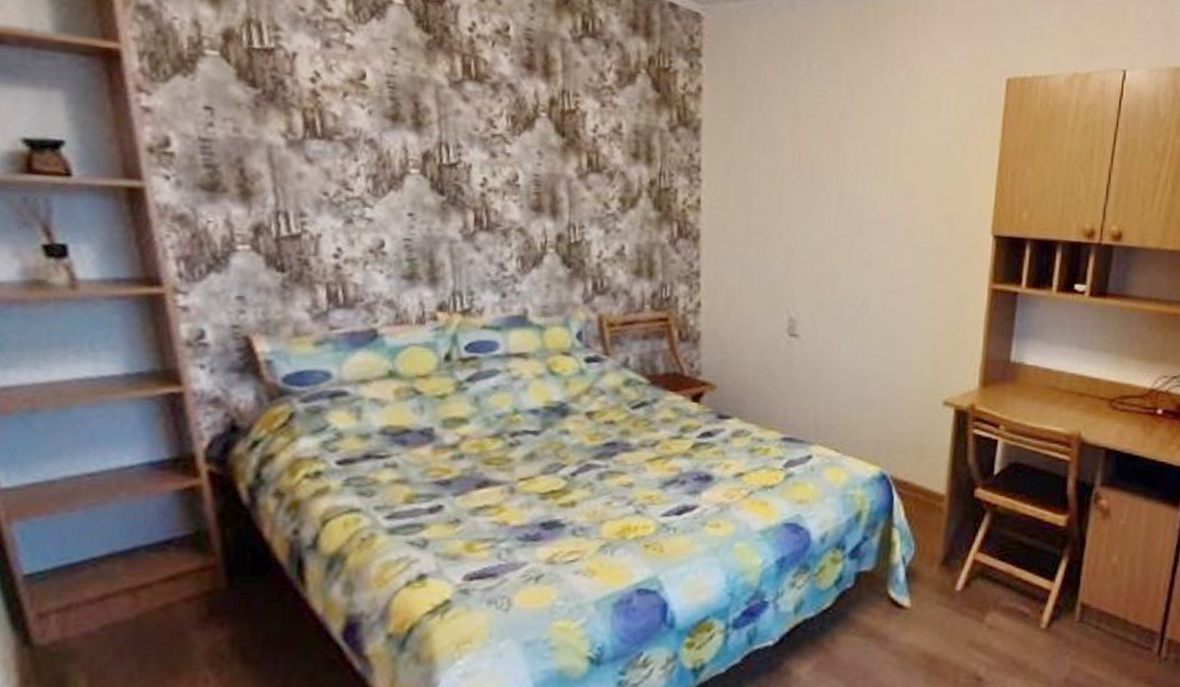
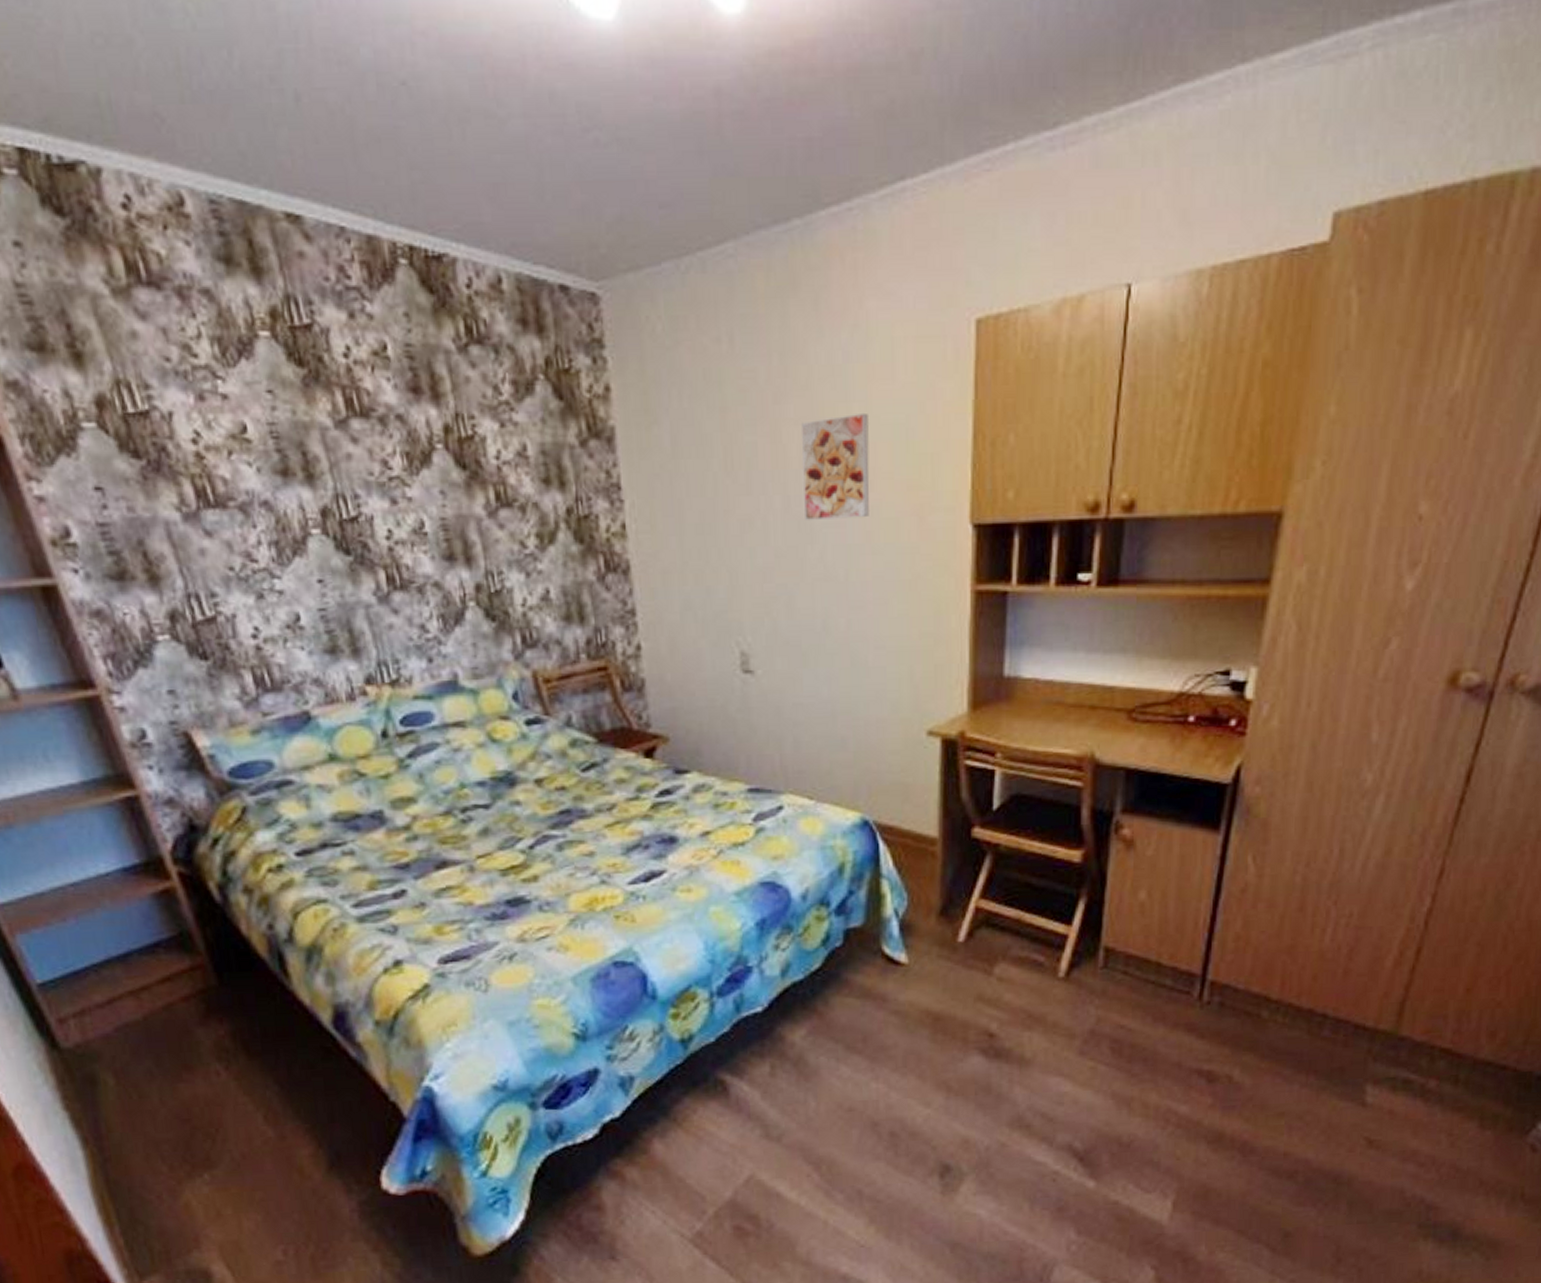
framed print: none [856,136,916,219] -> present [802,412,870,521]

